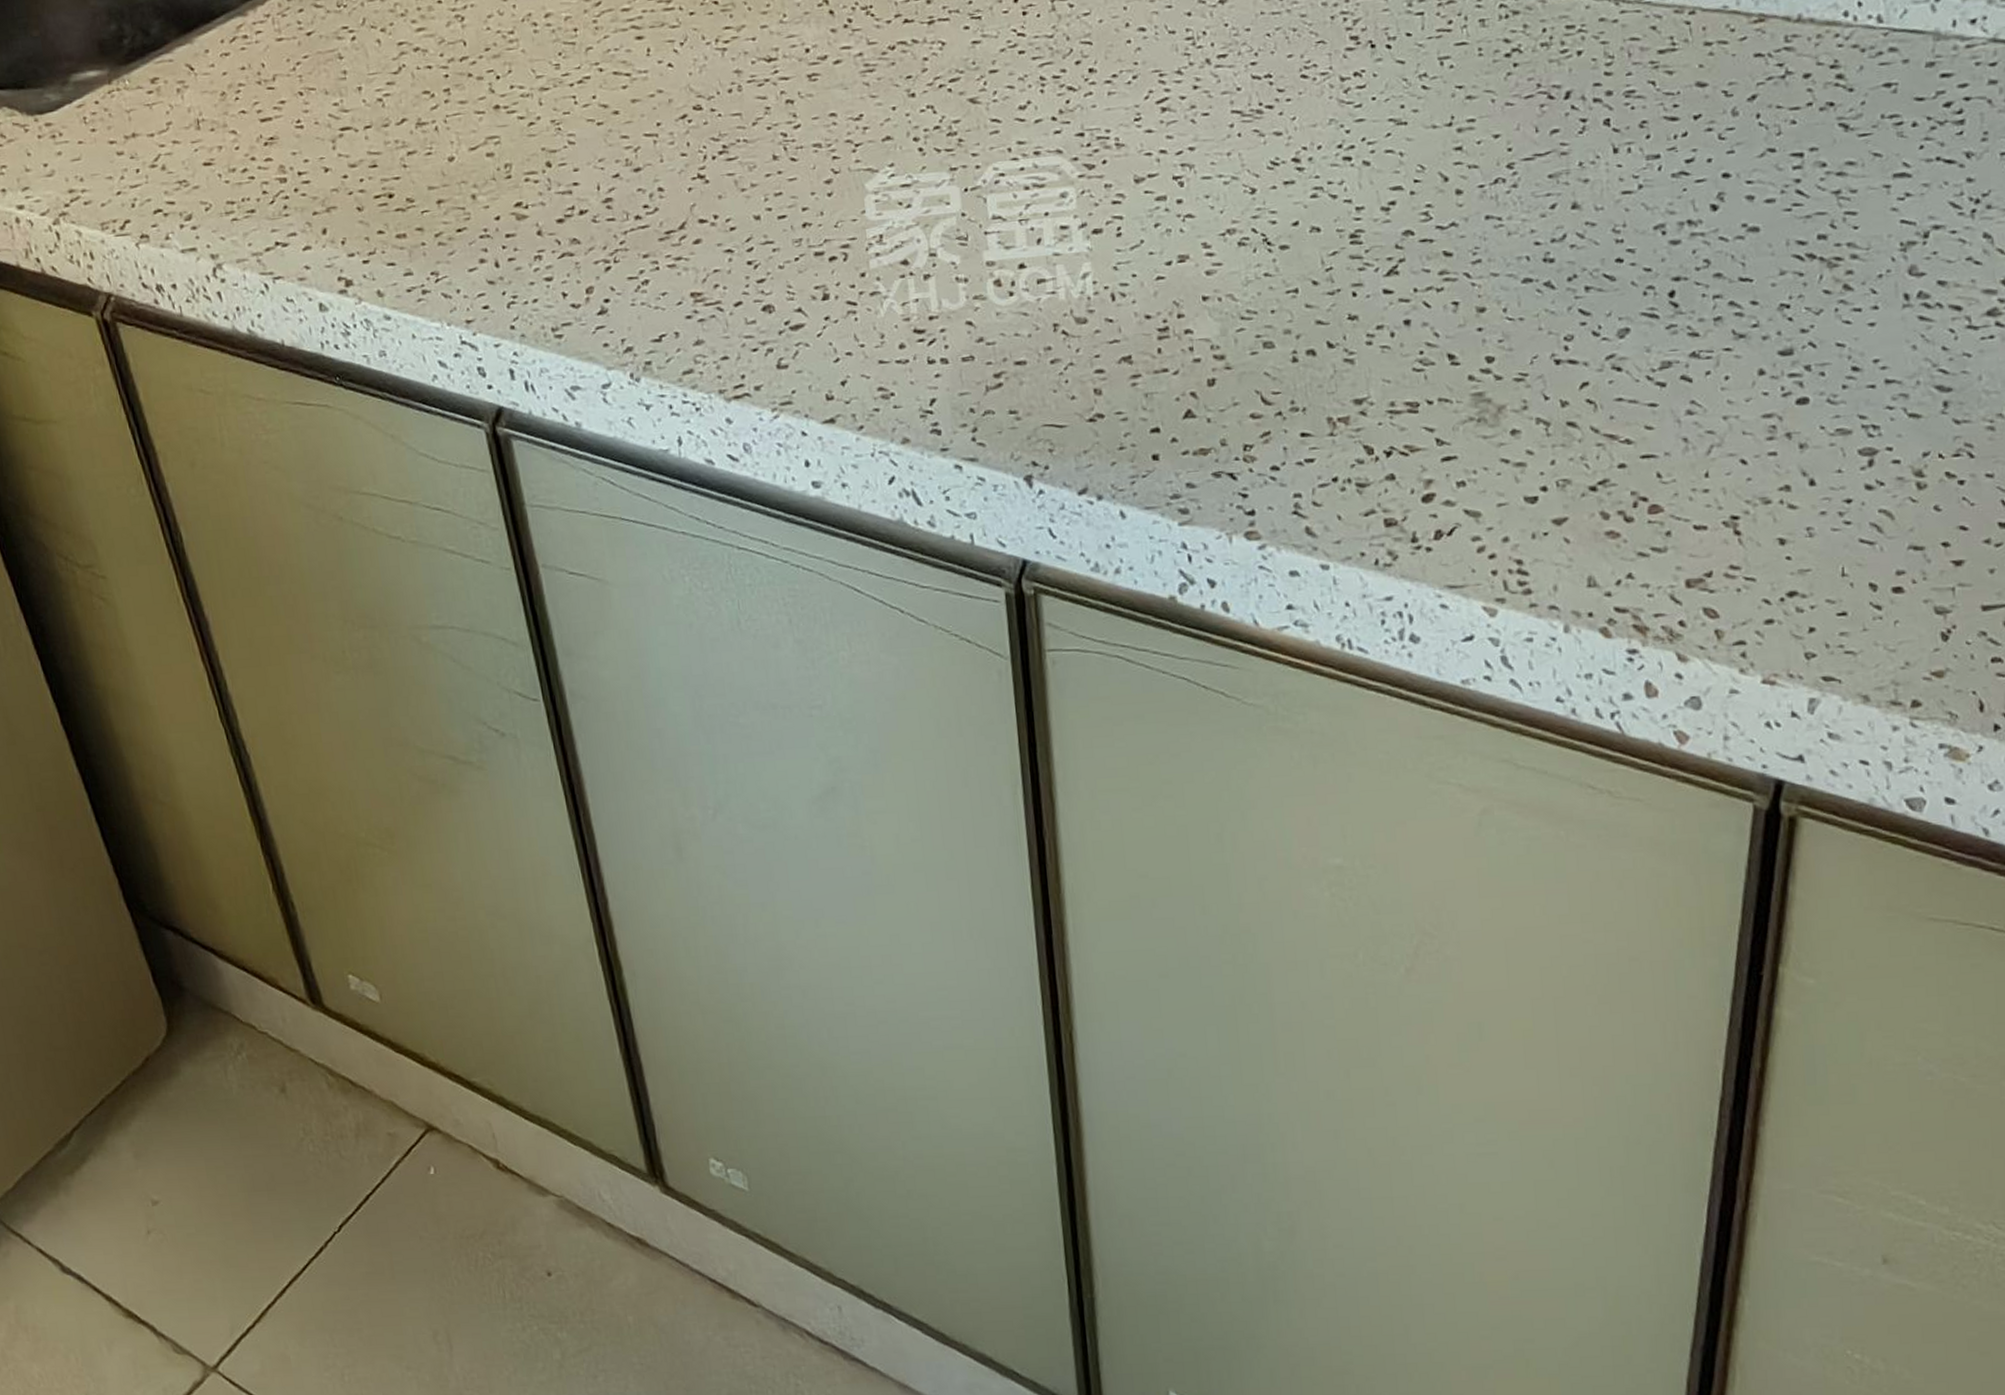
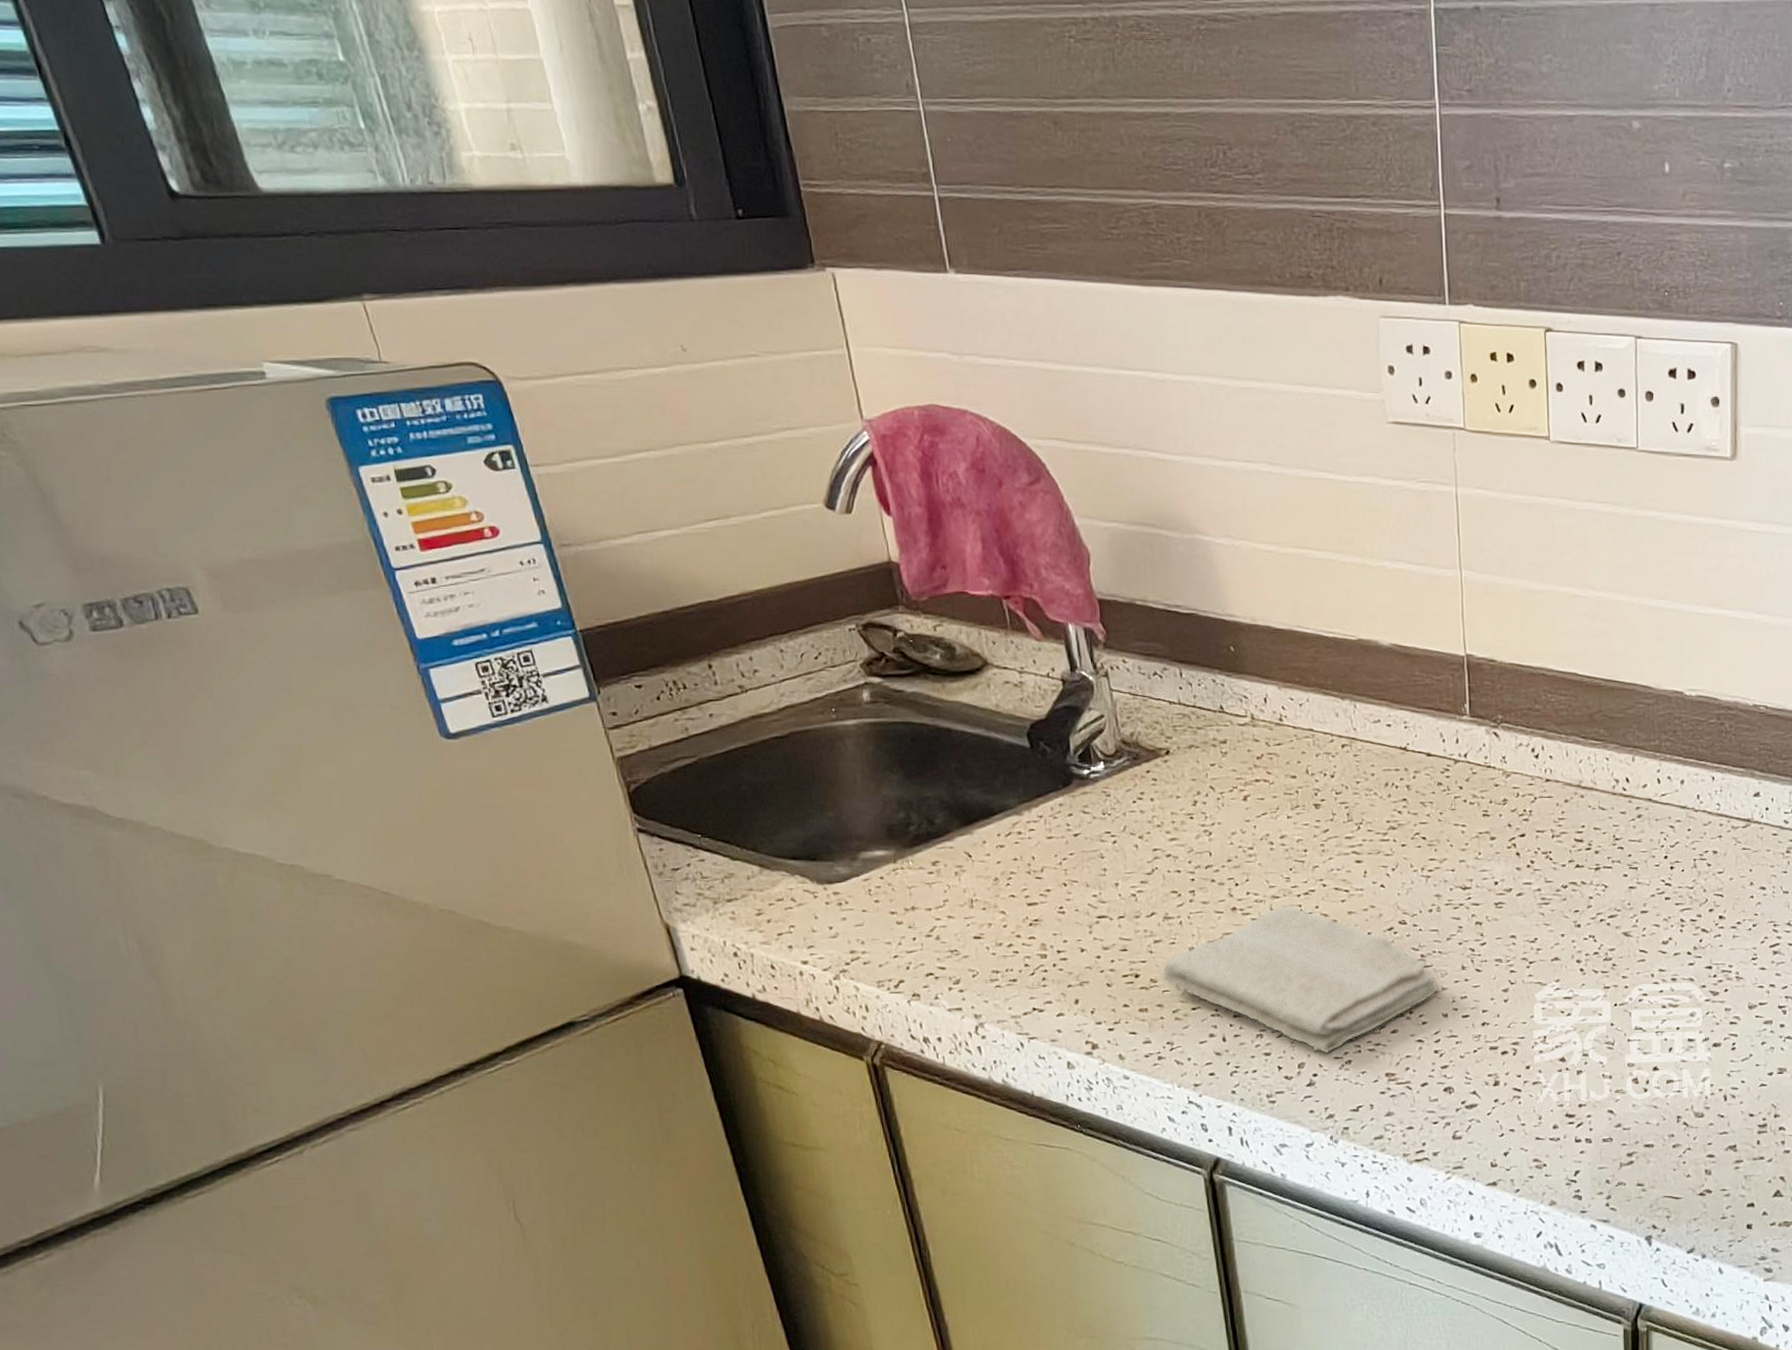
washcloth: none [418,97,748,275] -> present [1161,905,1440,1054]

